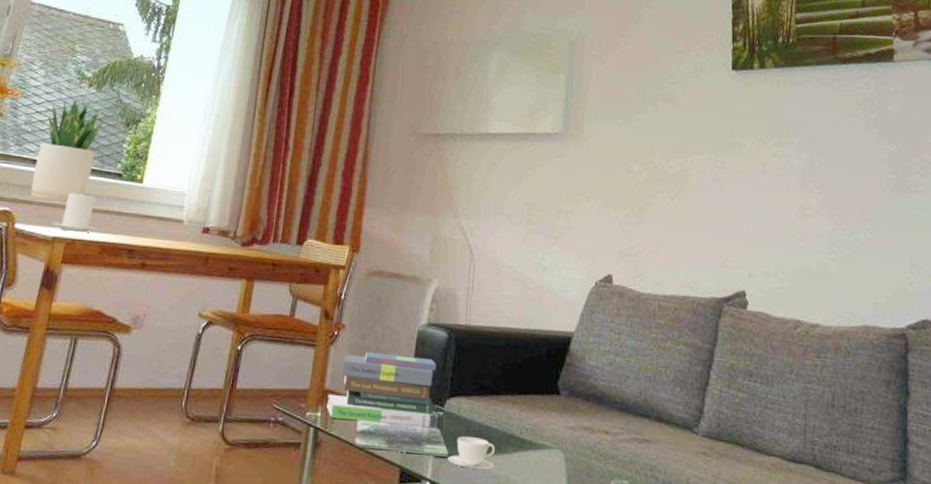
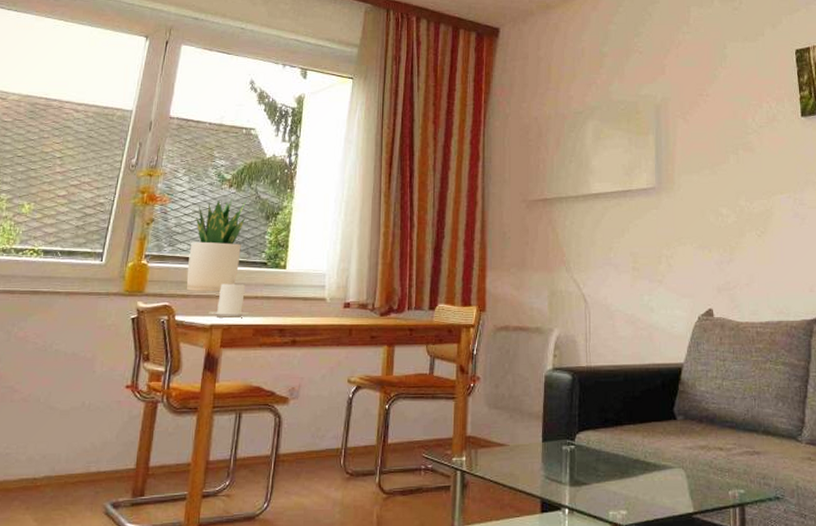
books: present [326,351,437,428] -> none [470,398,565,462]
magazine: present [352,420,449,457] -> none [496,459,583,486]
teacup: present [447,436,496,470] -> none [582,465,625,493]

